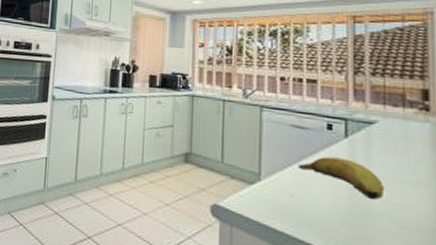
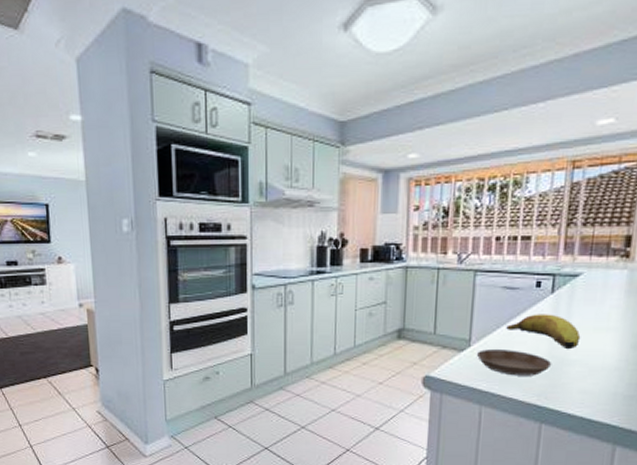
saucer: none [267,186,355,224] -> present [476,349,552,376]

